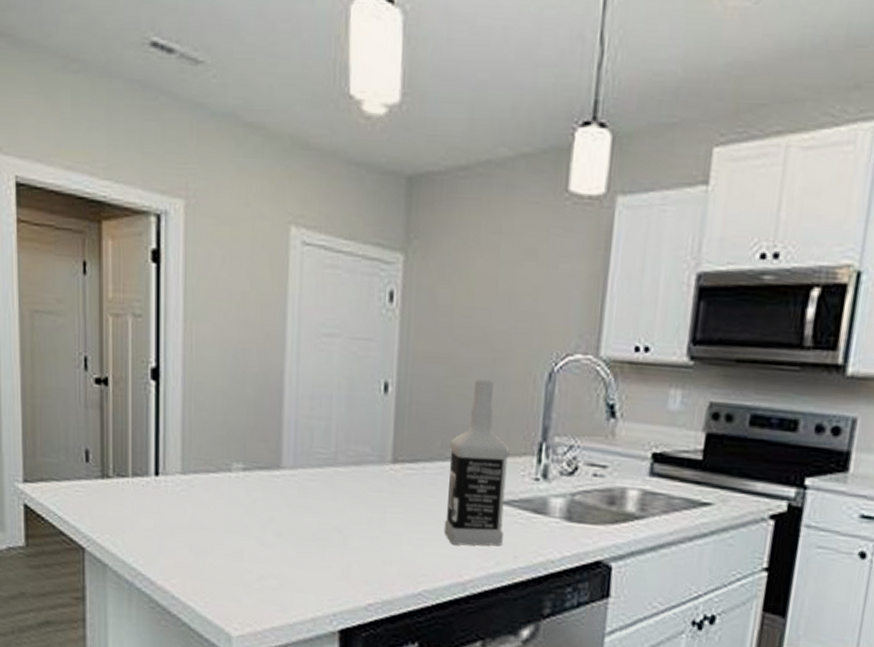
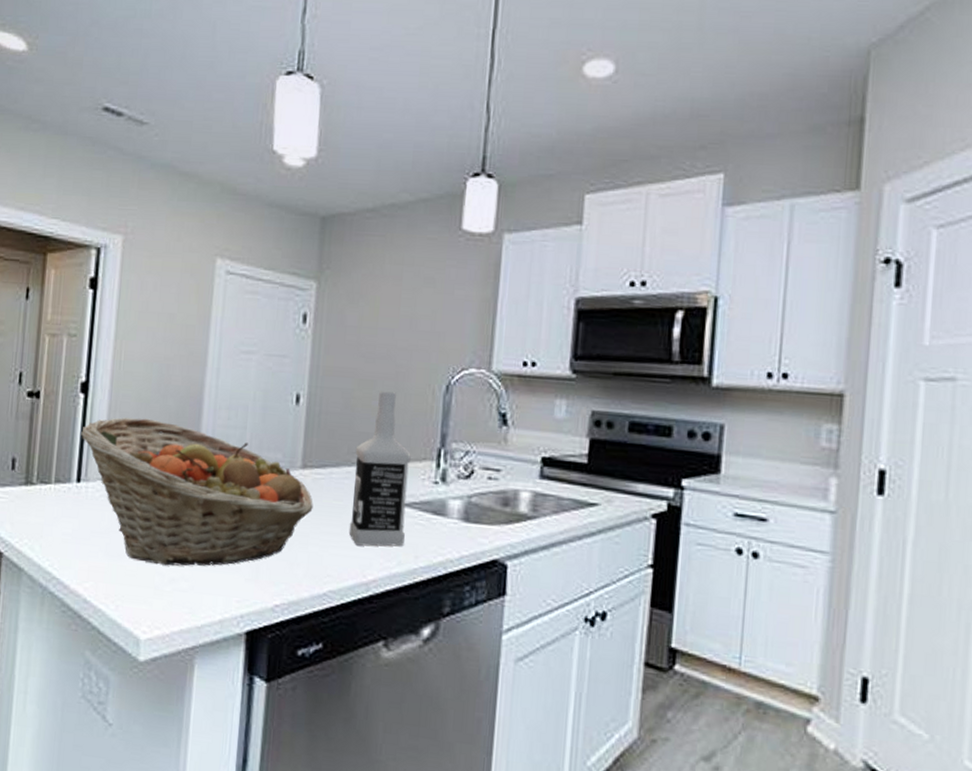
fruit basket: none [156,407,406,564] -> present [81,417,313,566]

